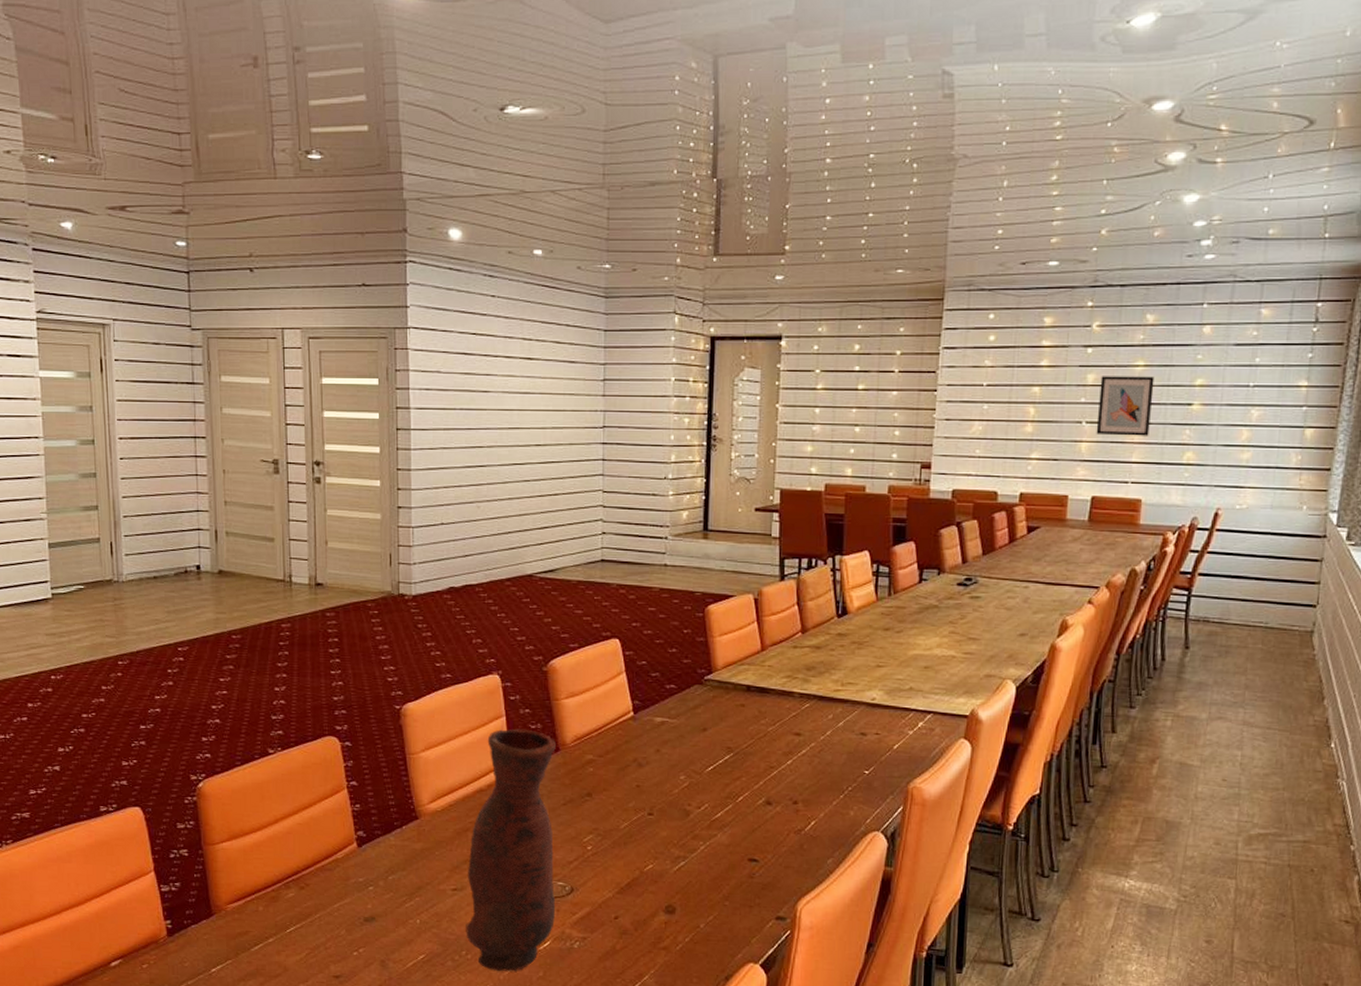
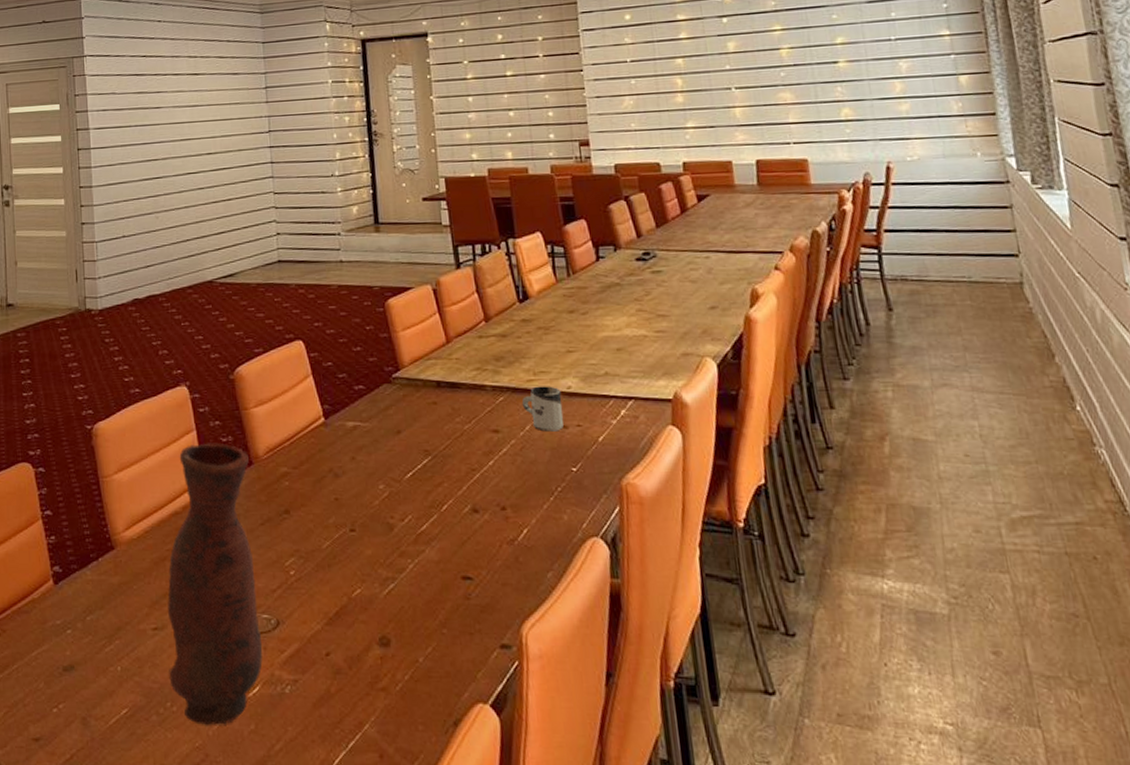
cup: none [826,696,865,738] -> present [521,386,564,432]
wall art: present [1096,376,1155,436] -> none [741,39,801,99]

